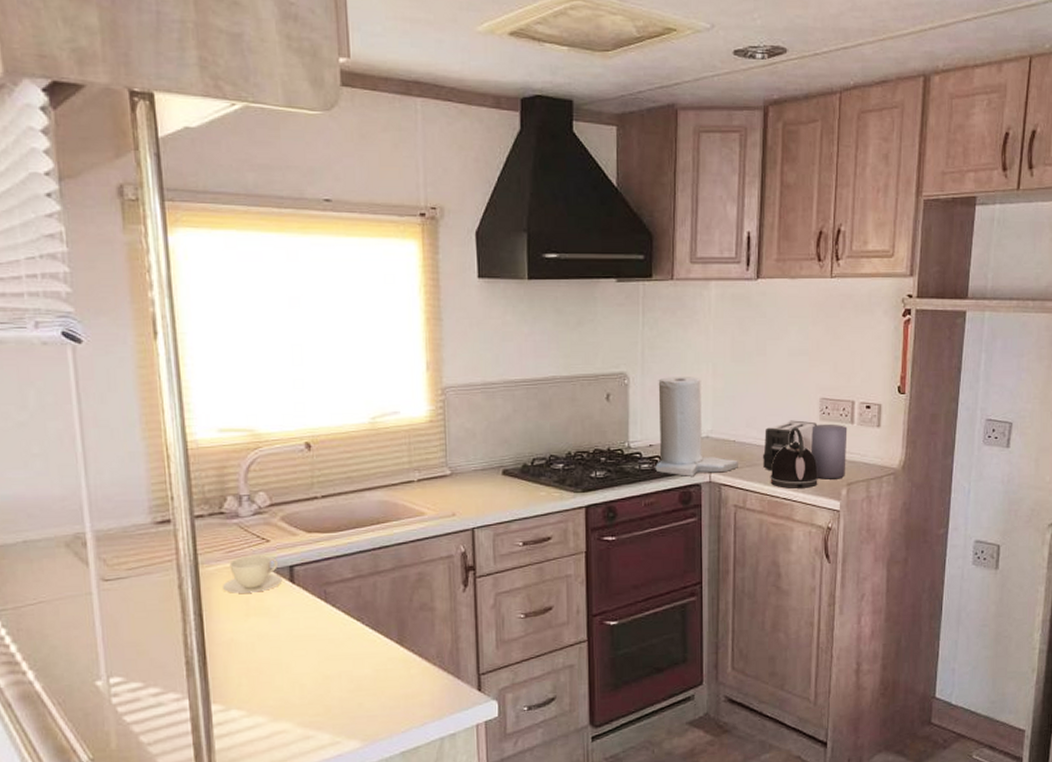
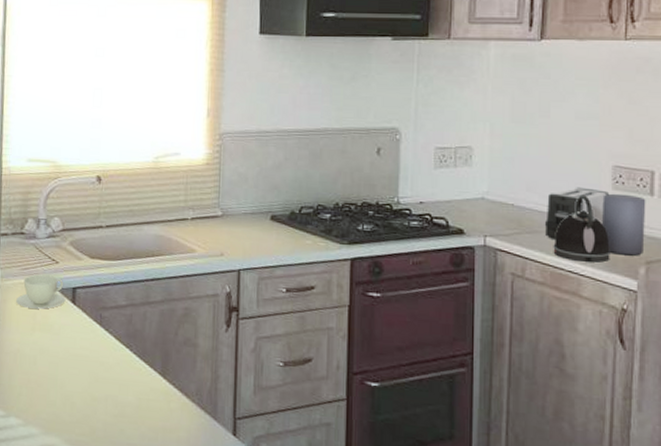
paper towel: present [655,377,738,476] -> none [425,134,517,238]

